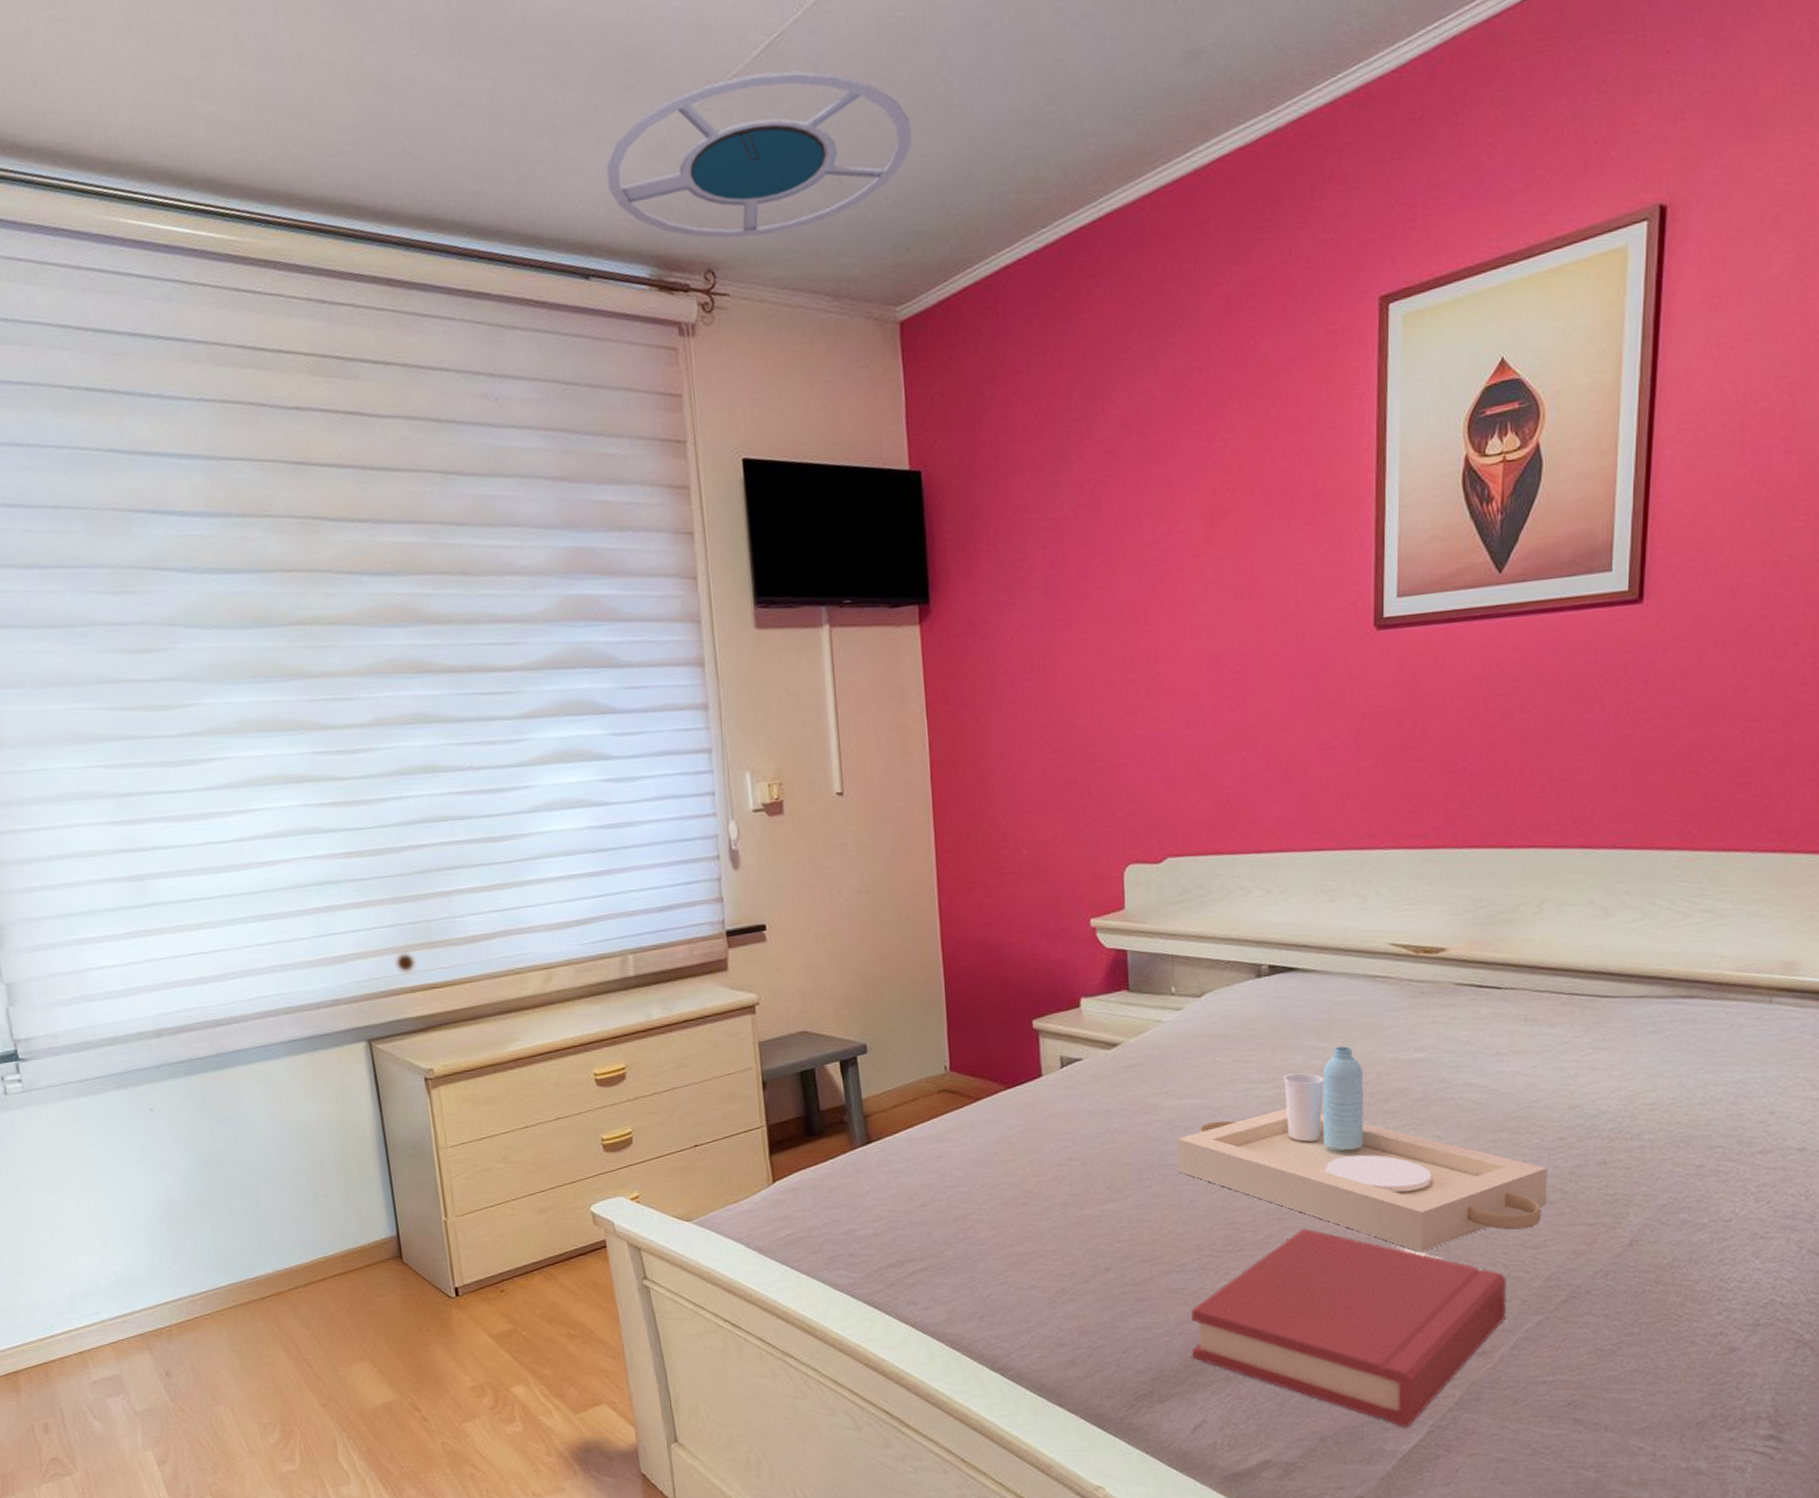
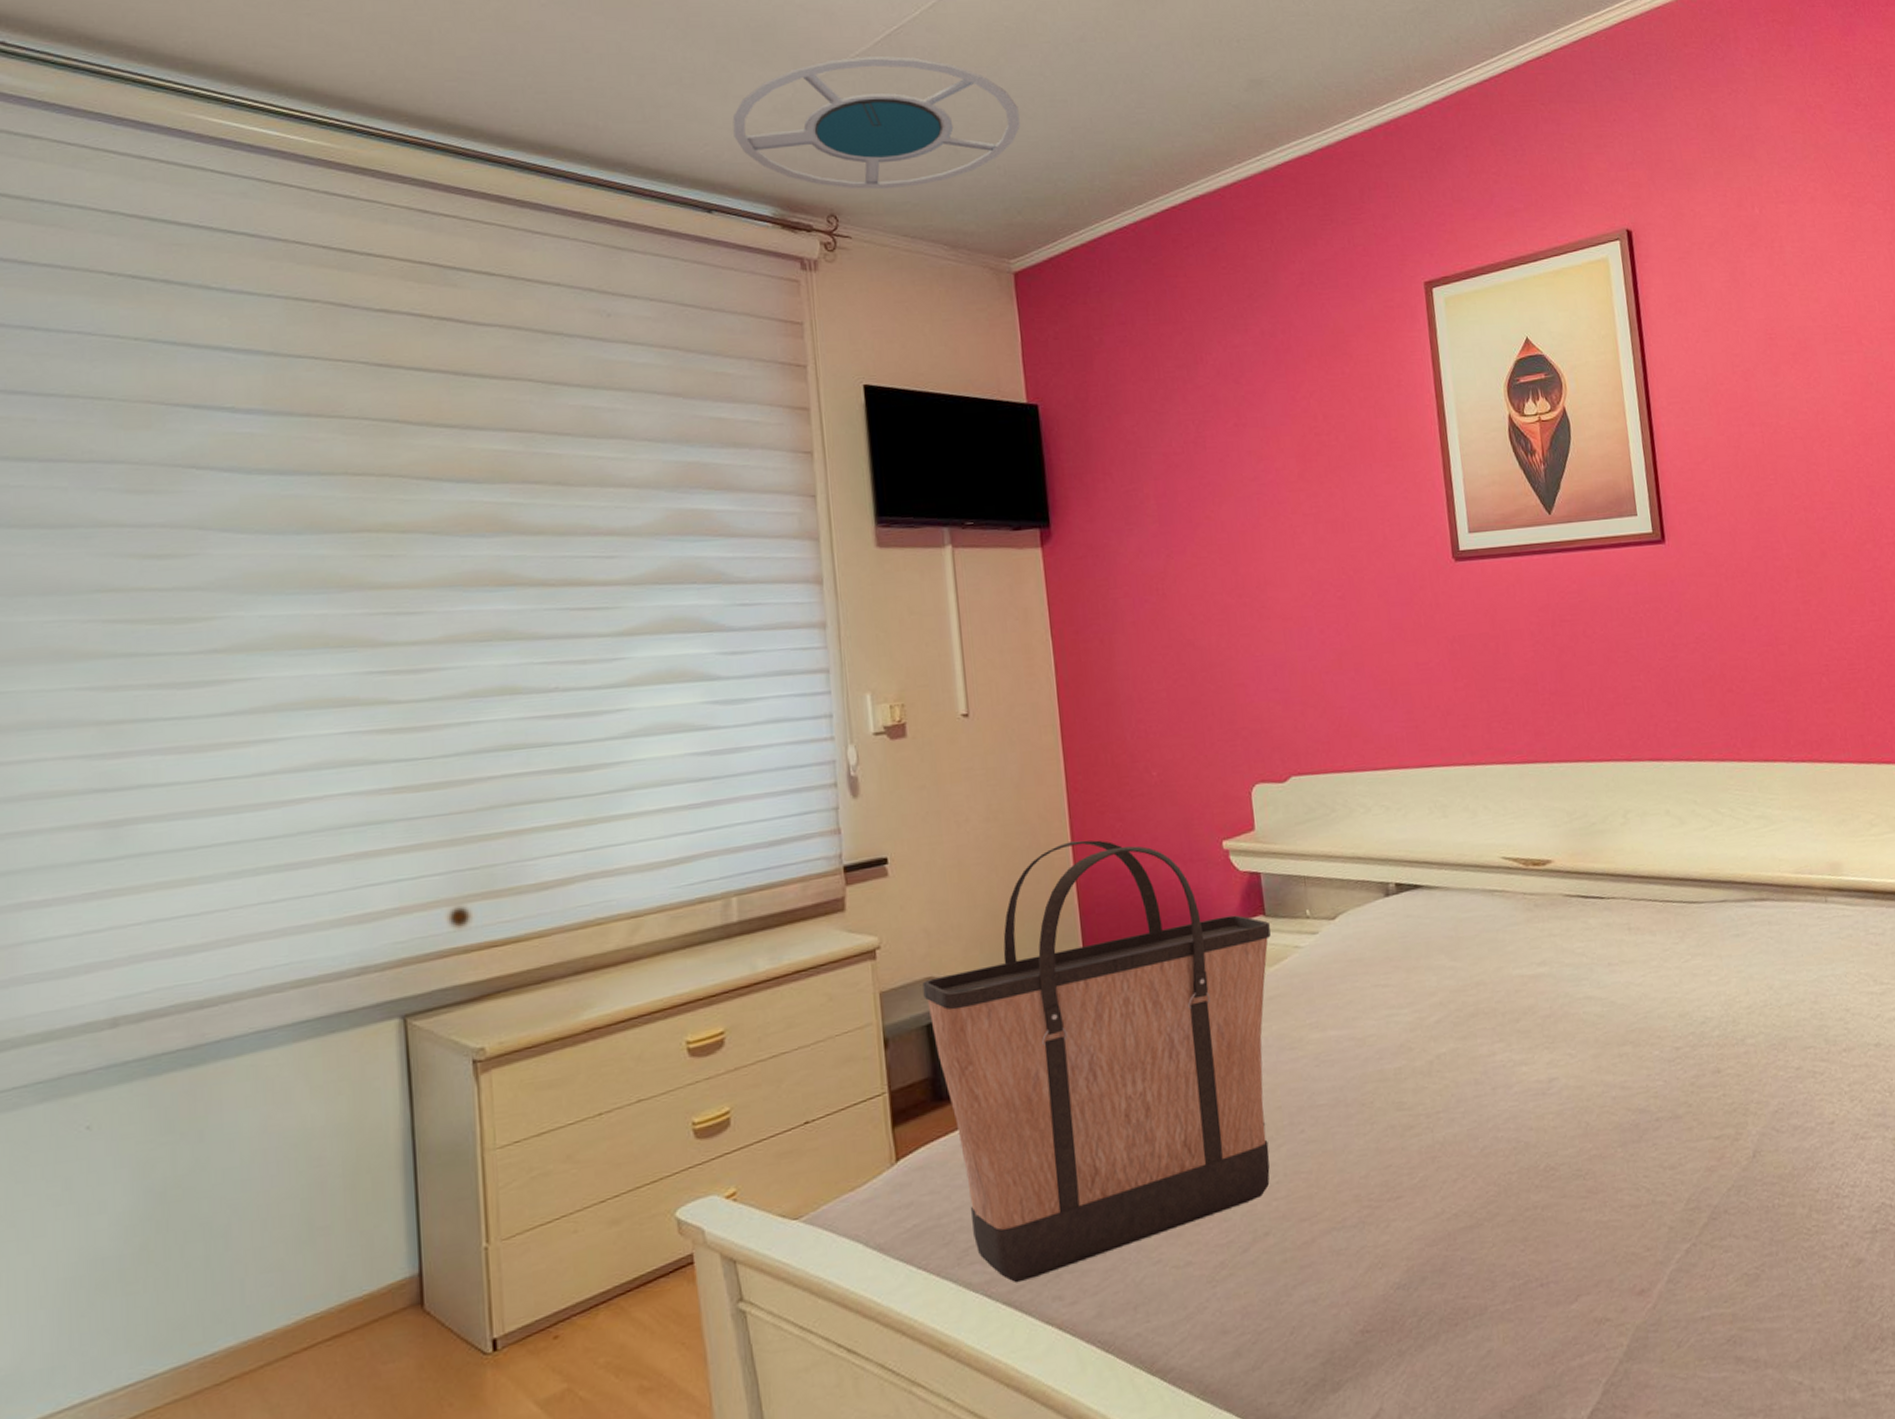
shopping bag: none [797,914,1133,1288] -> present [922,840,1271,1283]
serving tray: present [1176,1046,1548,1253] -> none [1324,964,1676,1183]
hardback book: present [1191,1228,1507,1427] -> none [1356,1166,1657,1389]

